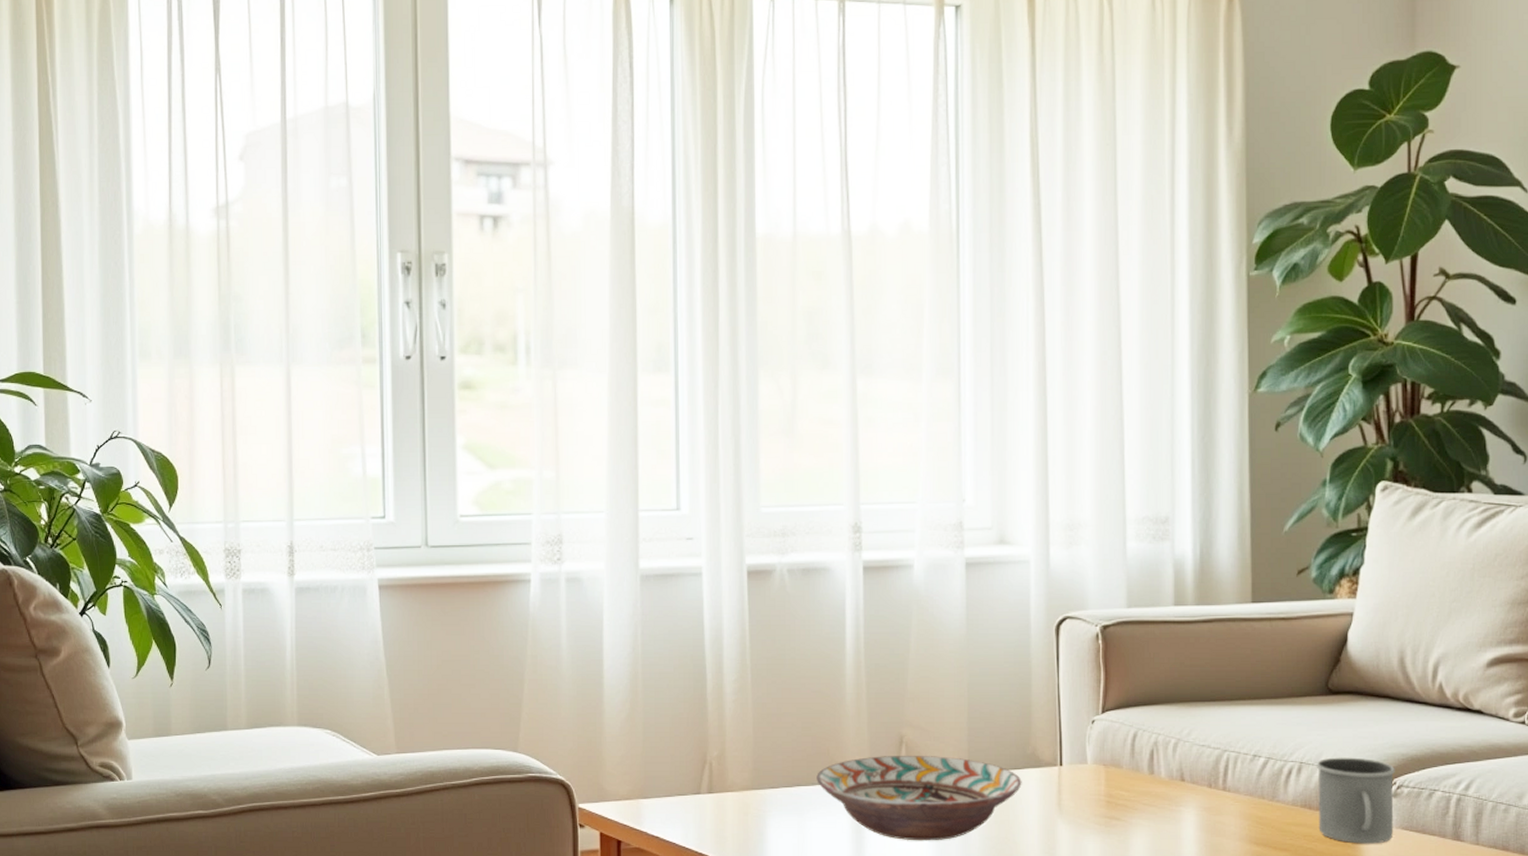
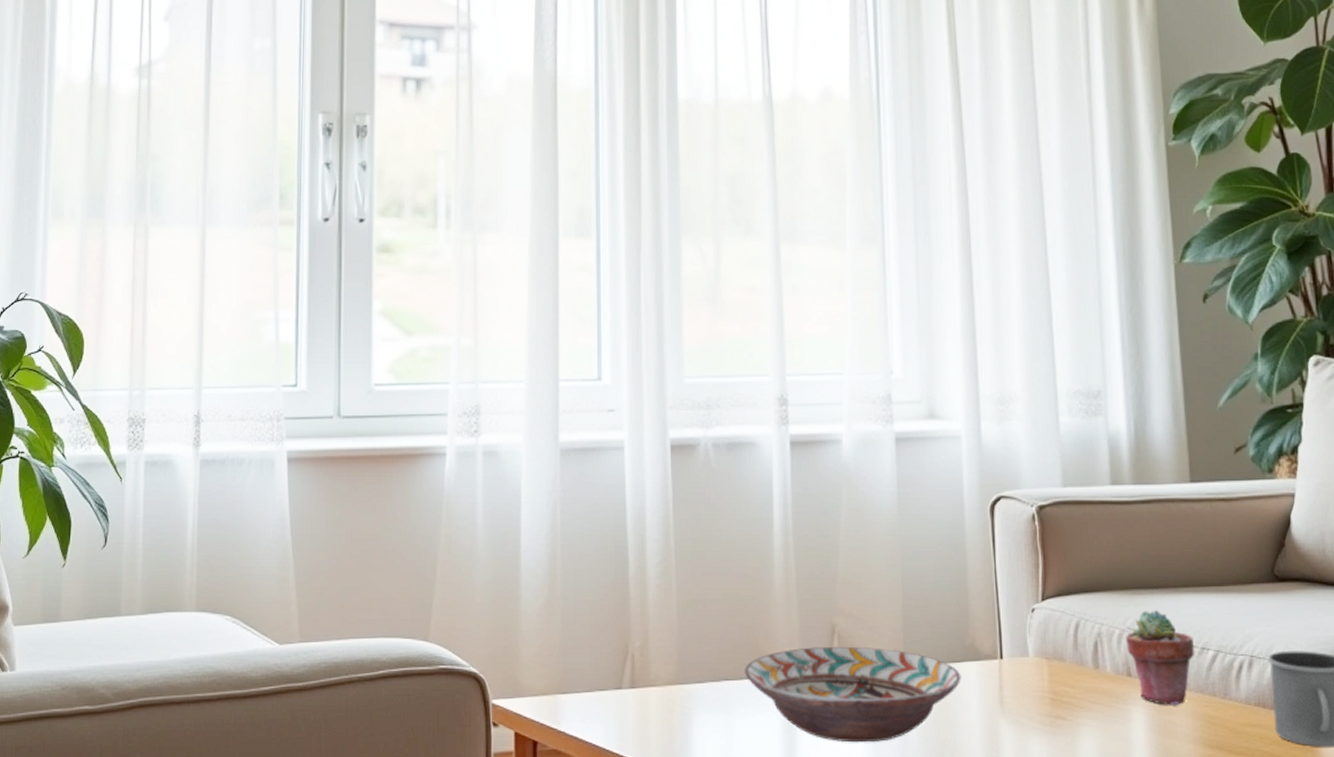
potted succulent: none [1181,720,1246,807] -> present [1126,609,1194,705]

